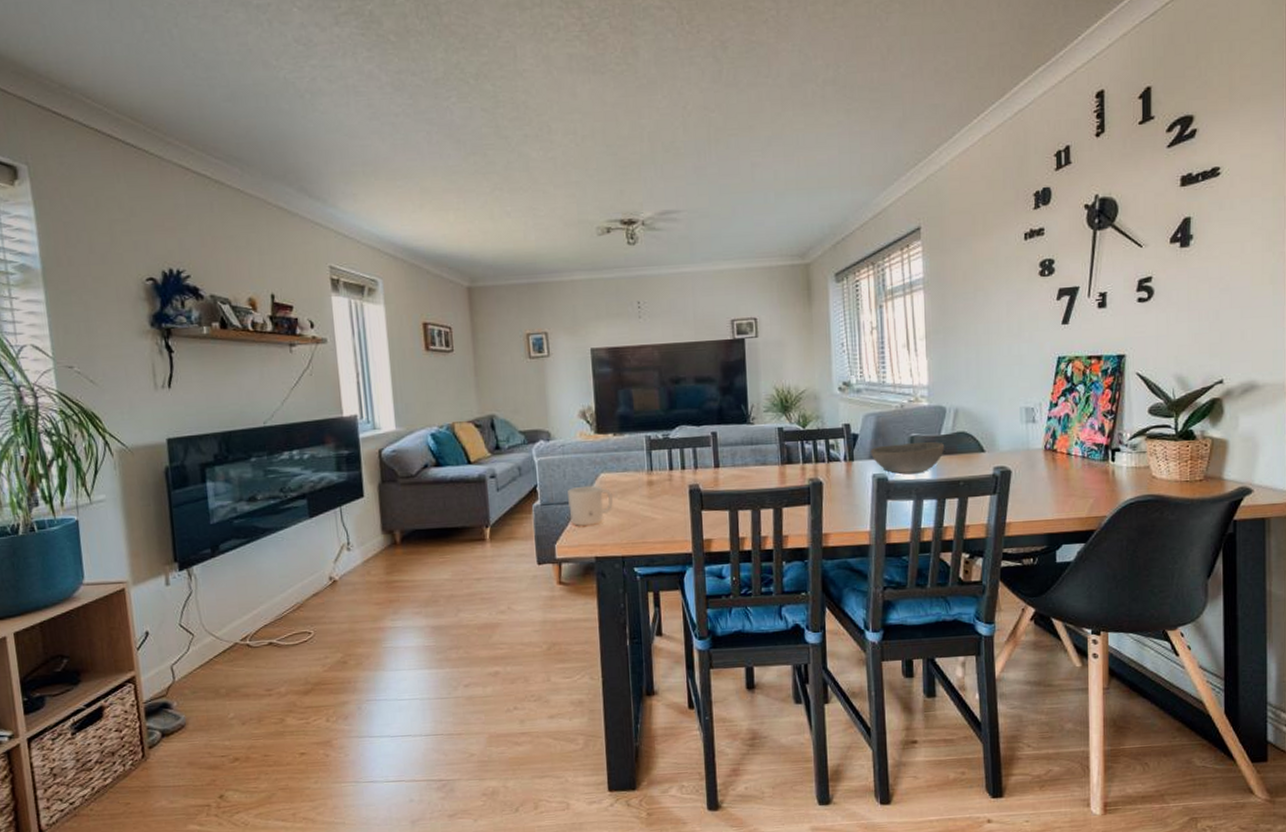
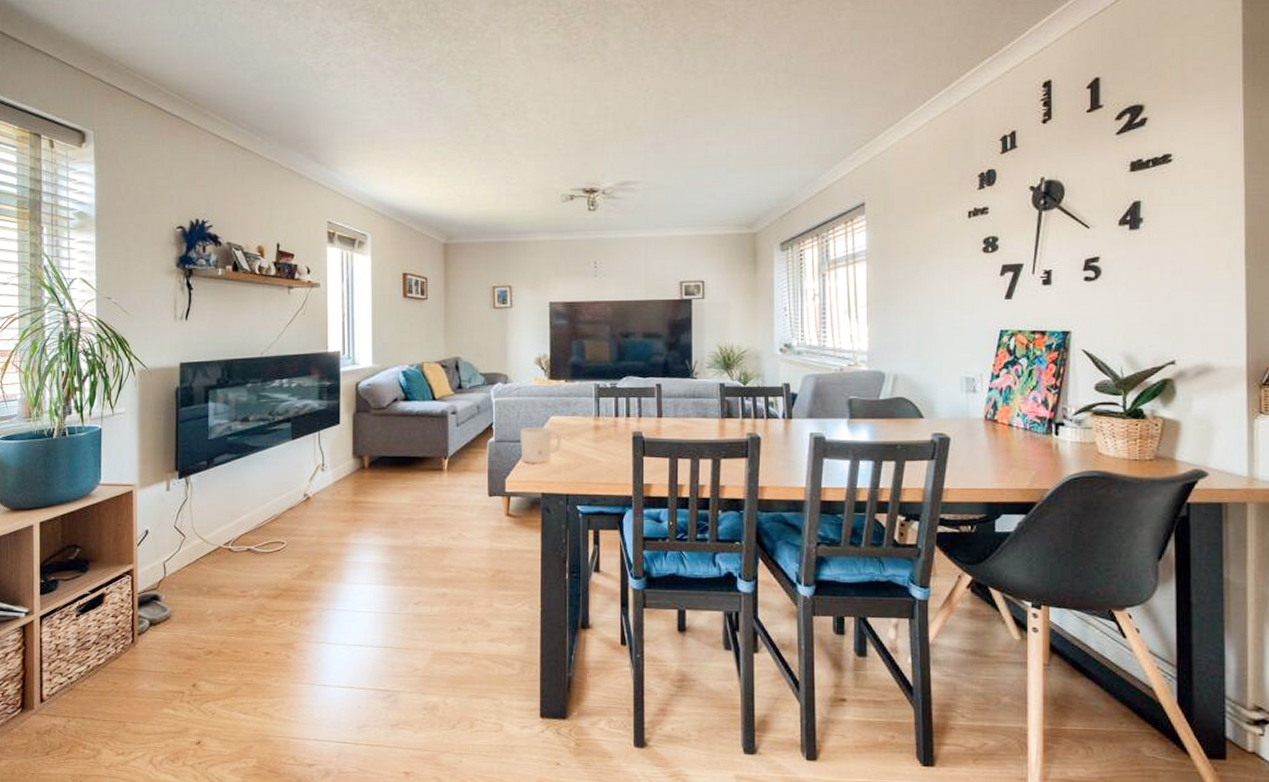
bowl: present [871,441,945,475] -> none [809,404,883,435]

